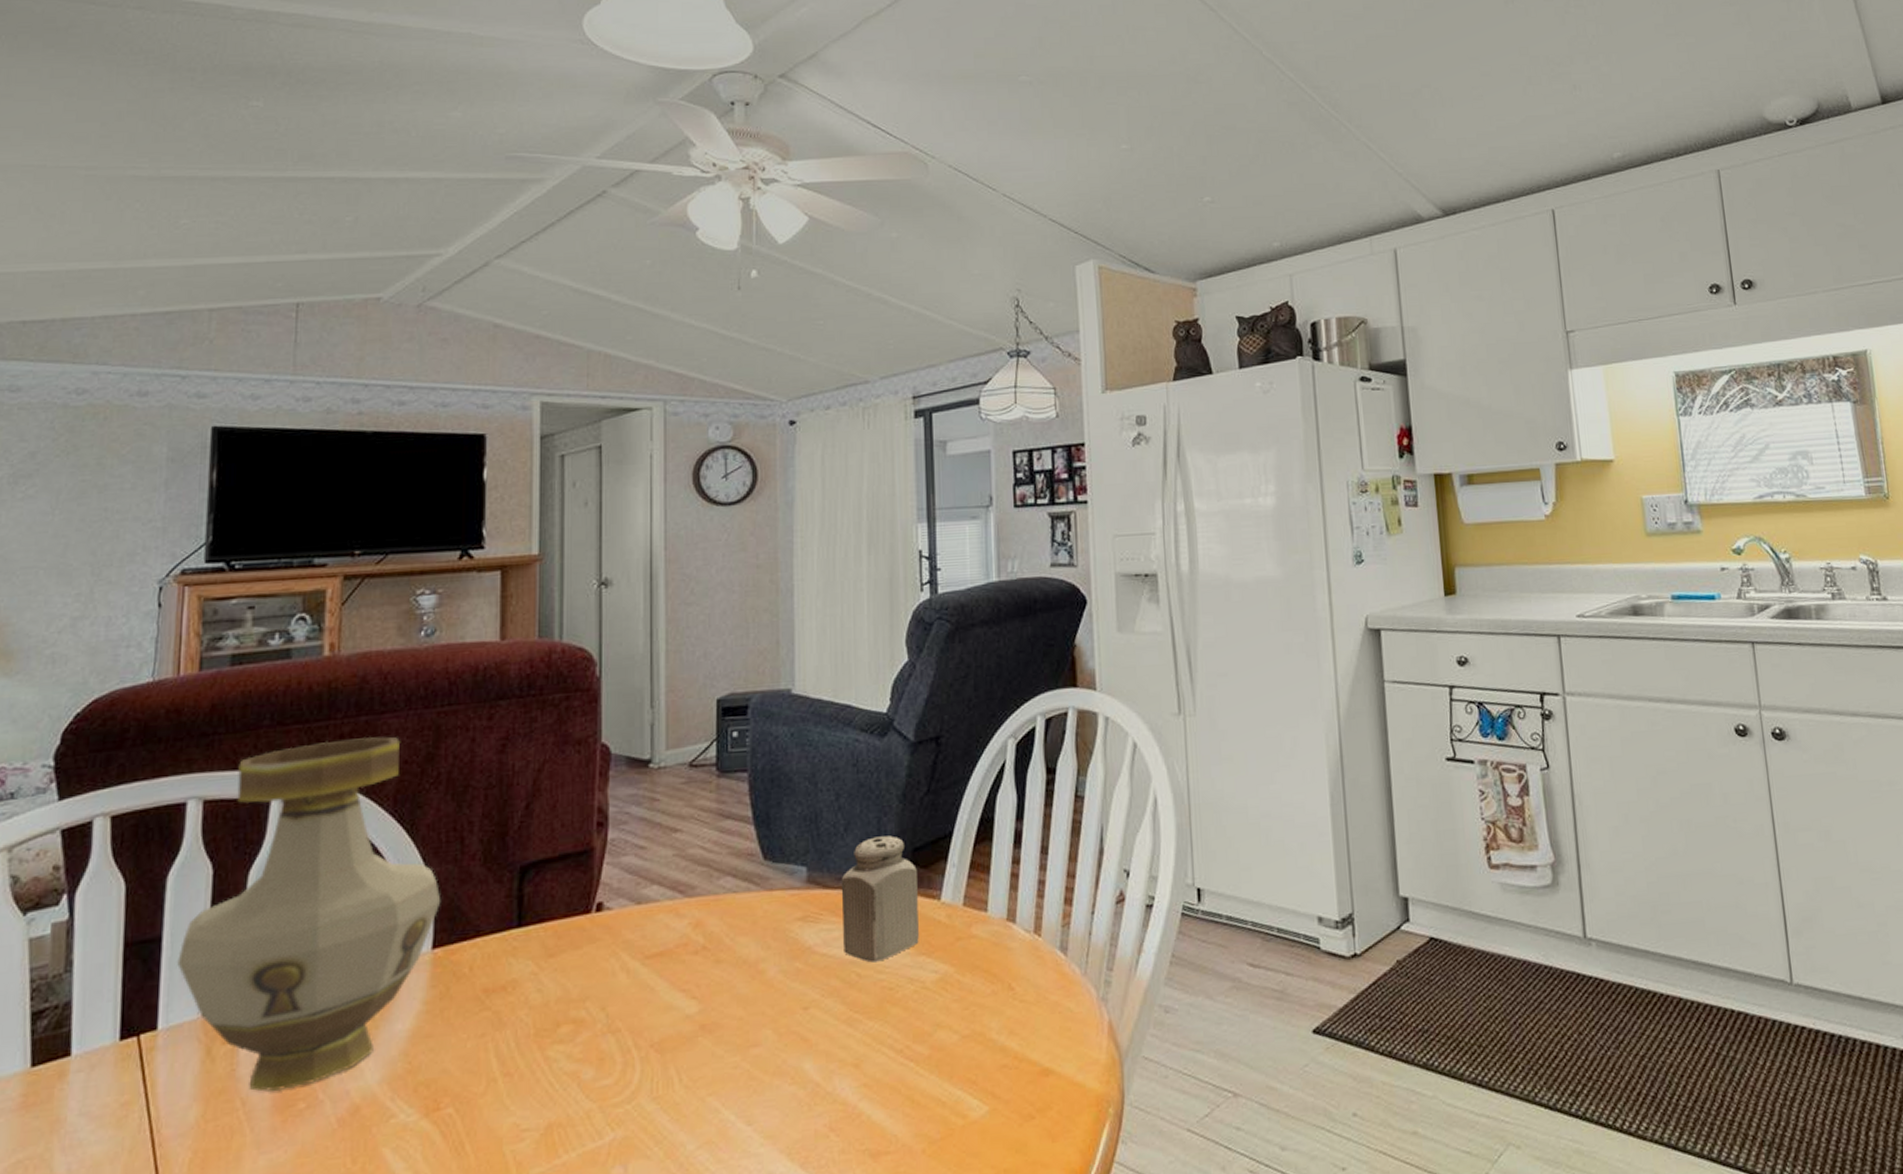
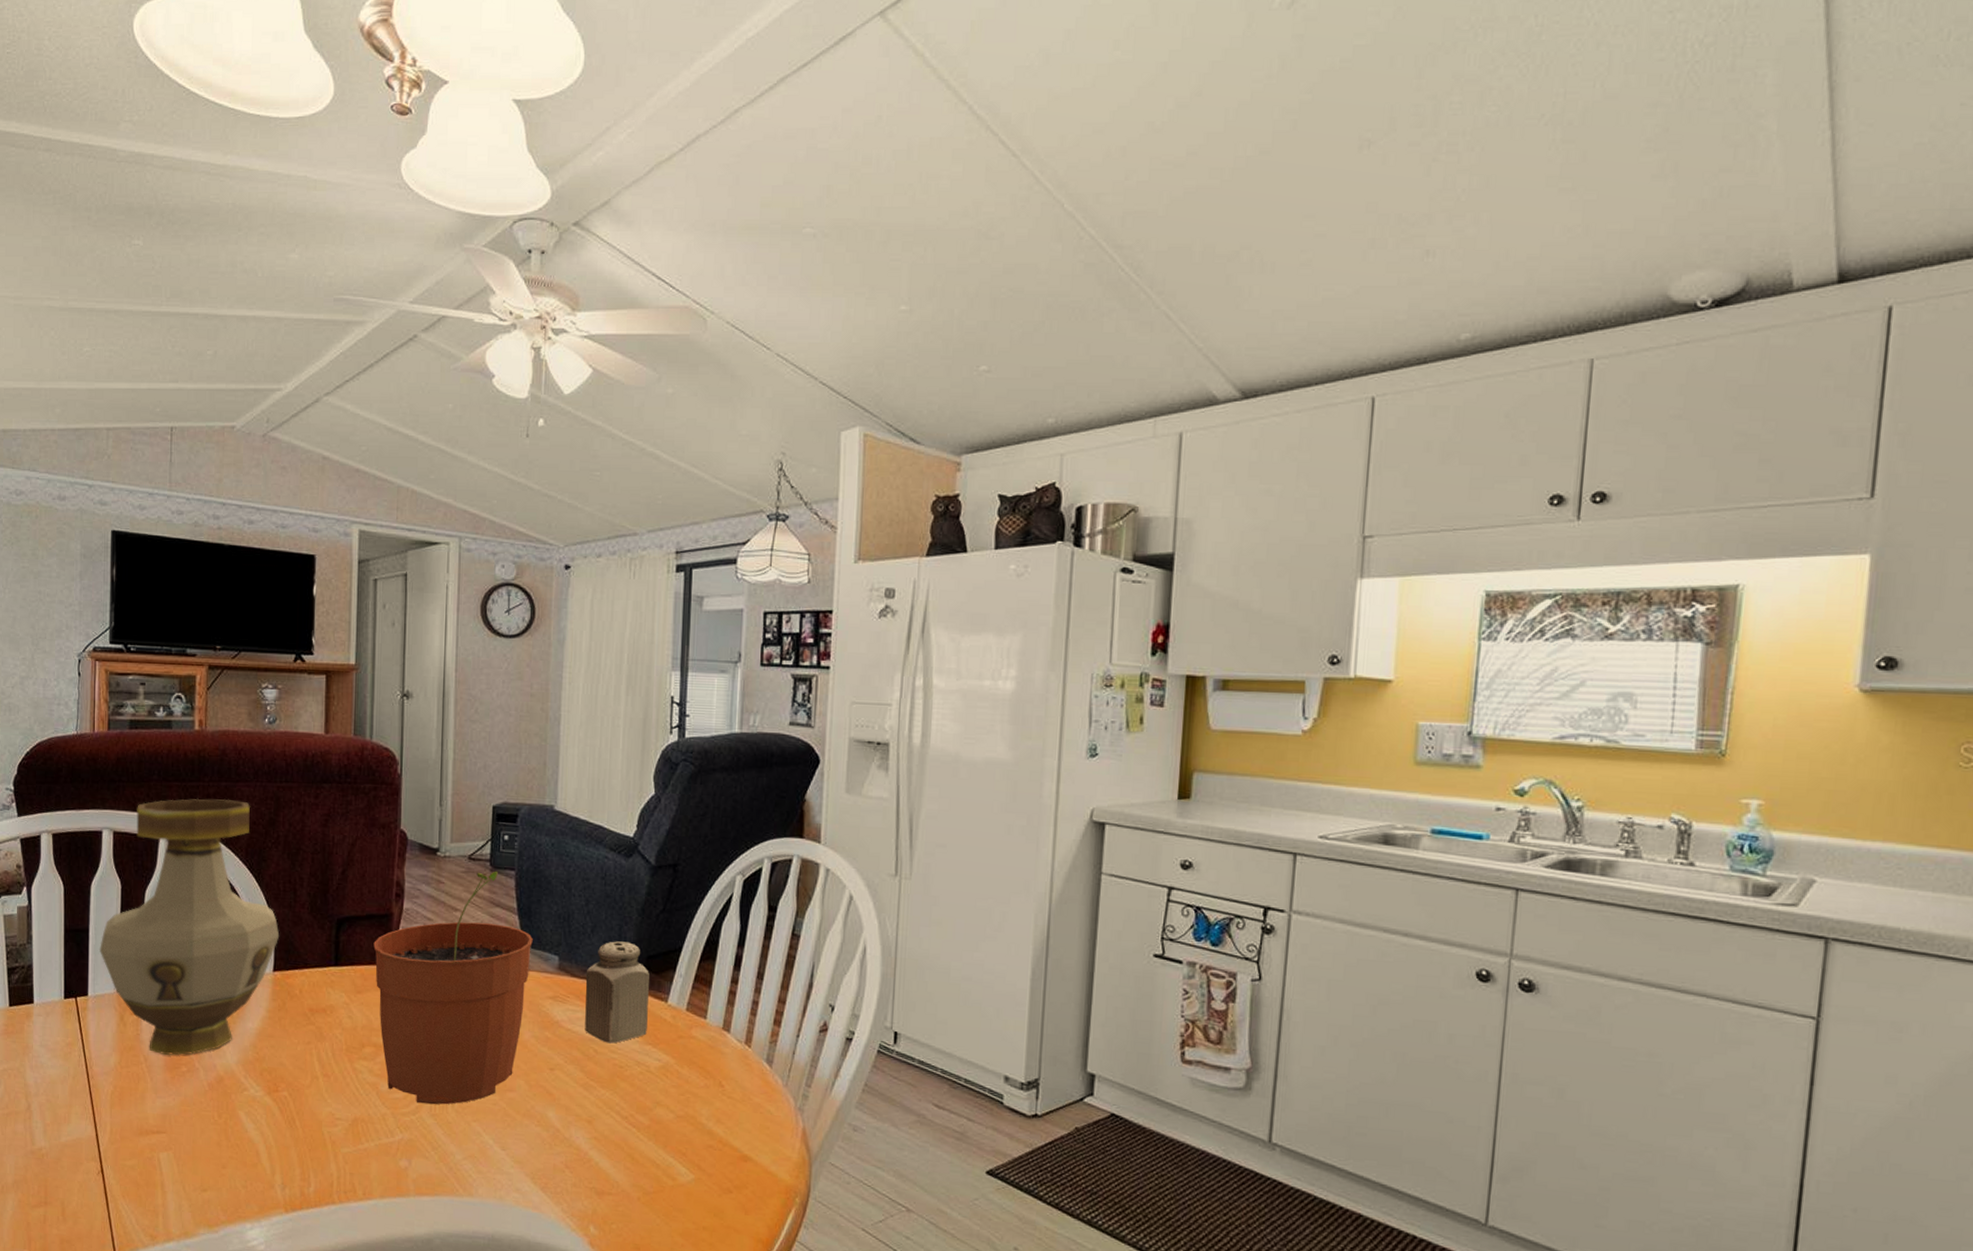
plant pot: none [569,775,774,1087] -> present [373,870,533,1105]

